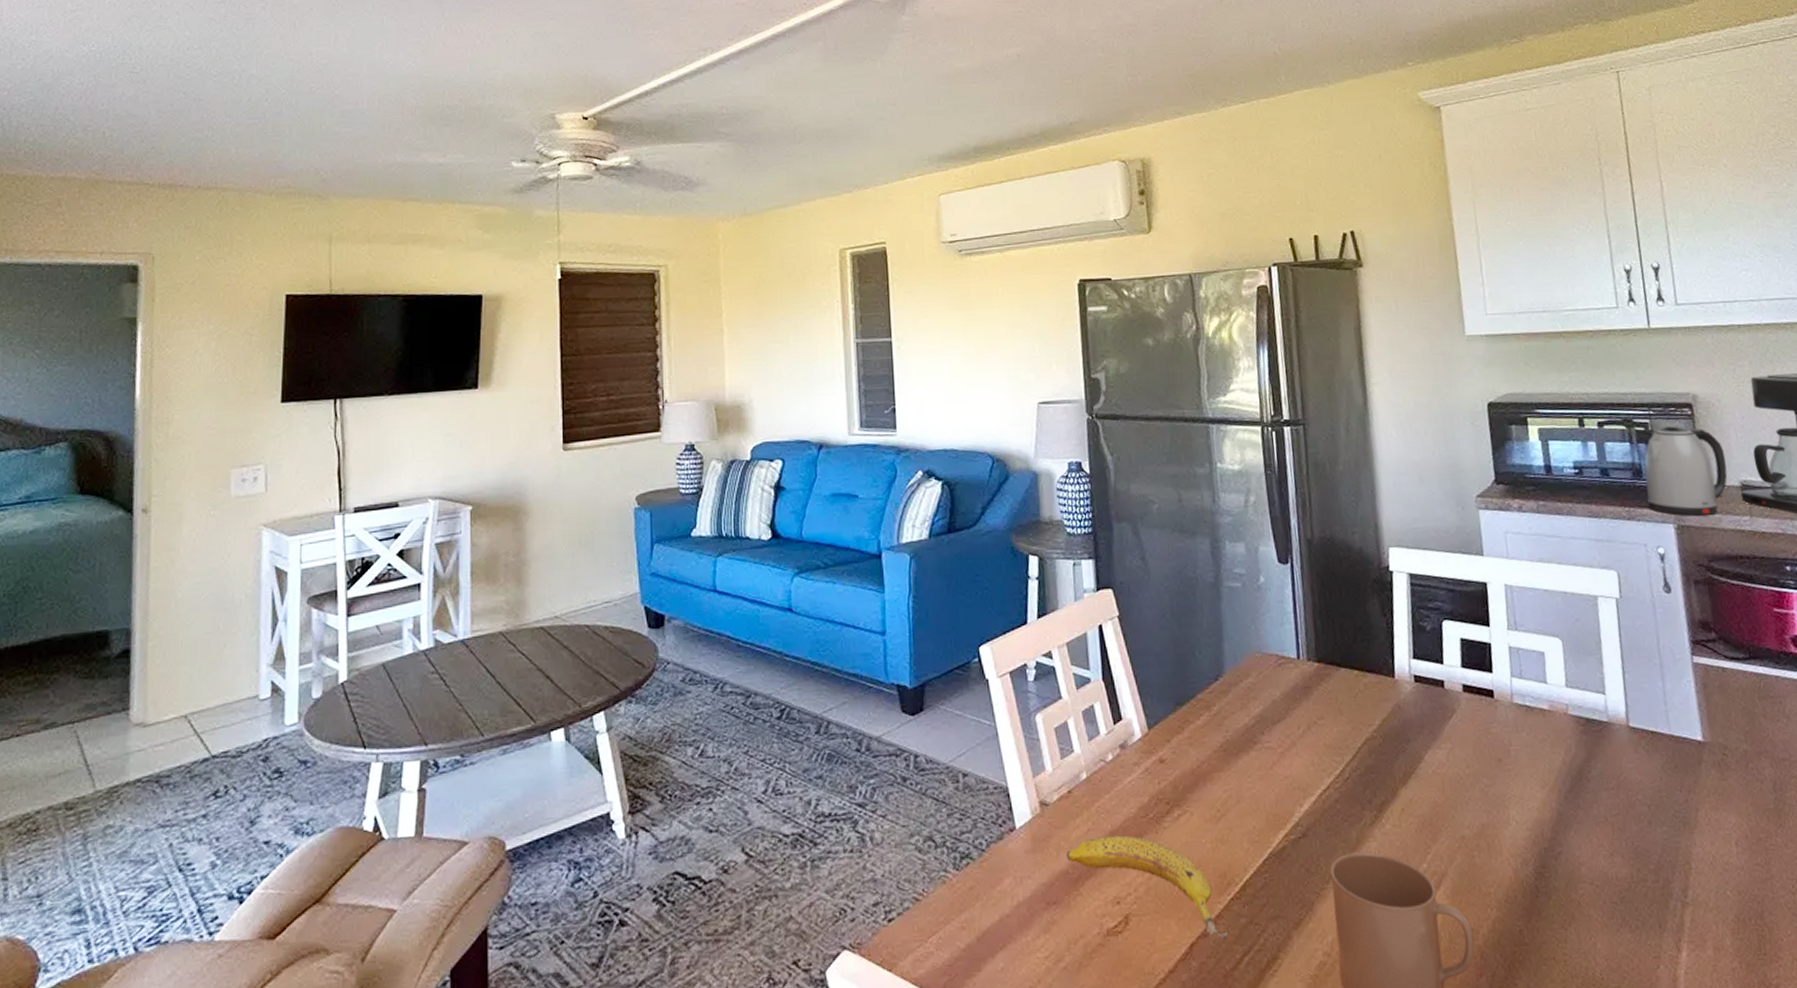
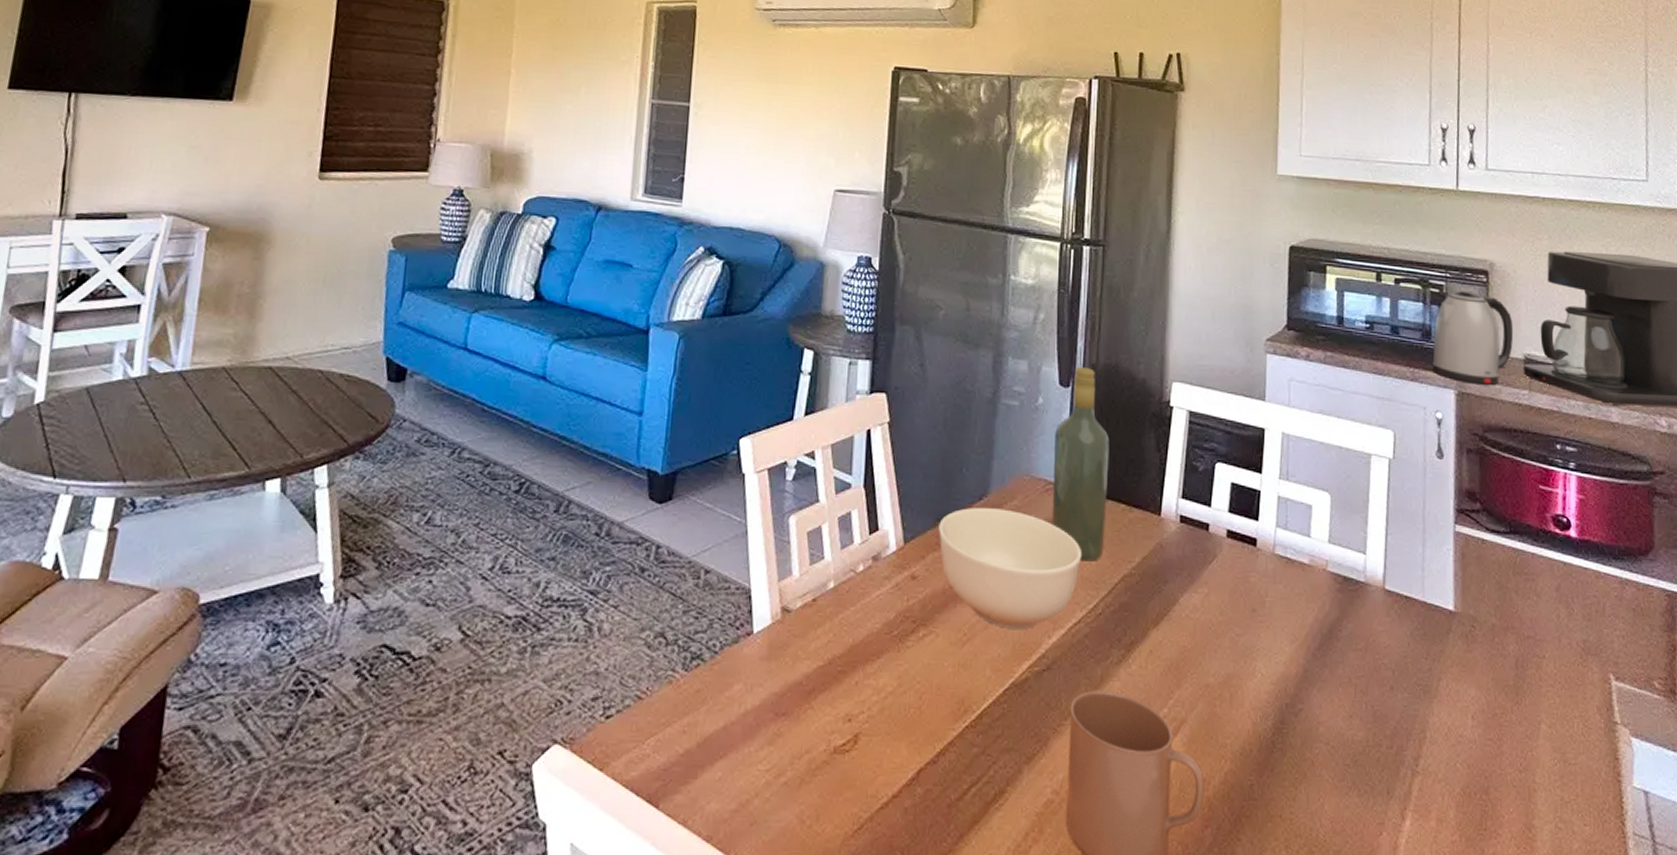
fruit: present [1066,835,1229,940] -> none [802,650,959,768]
bowl: none [1179,687,1323,802] -> present [939,507,1082,630]
wine bottle: none [1280,542,1343,729] -> present [1052,366,1110,562]

